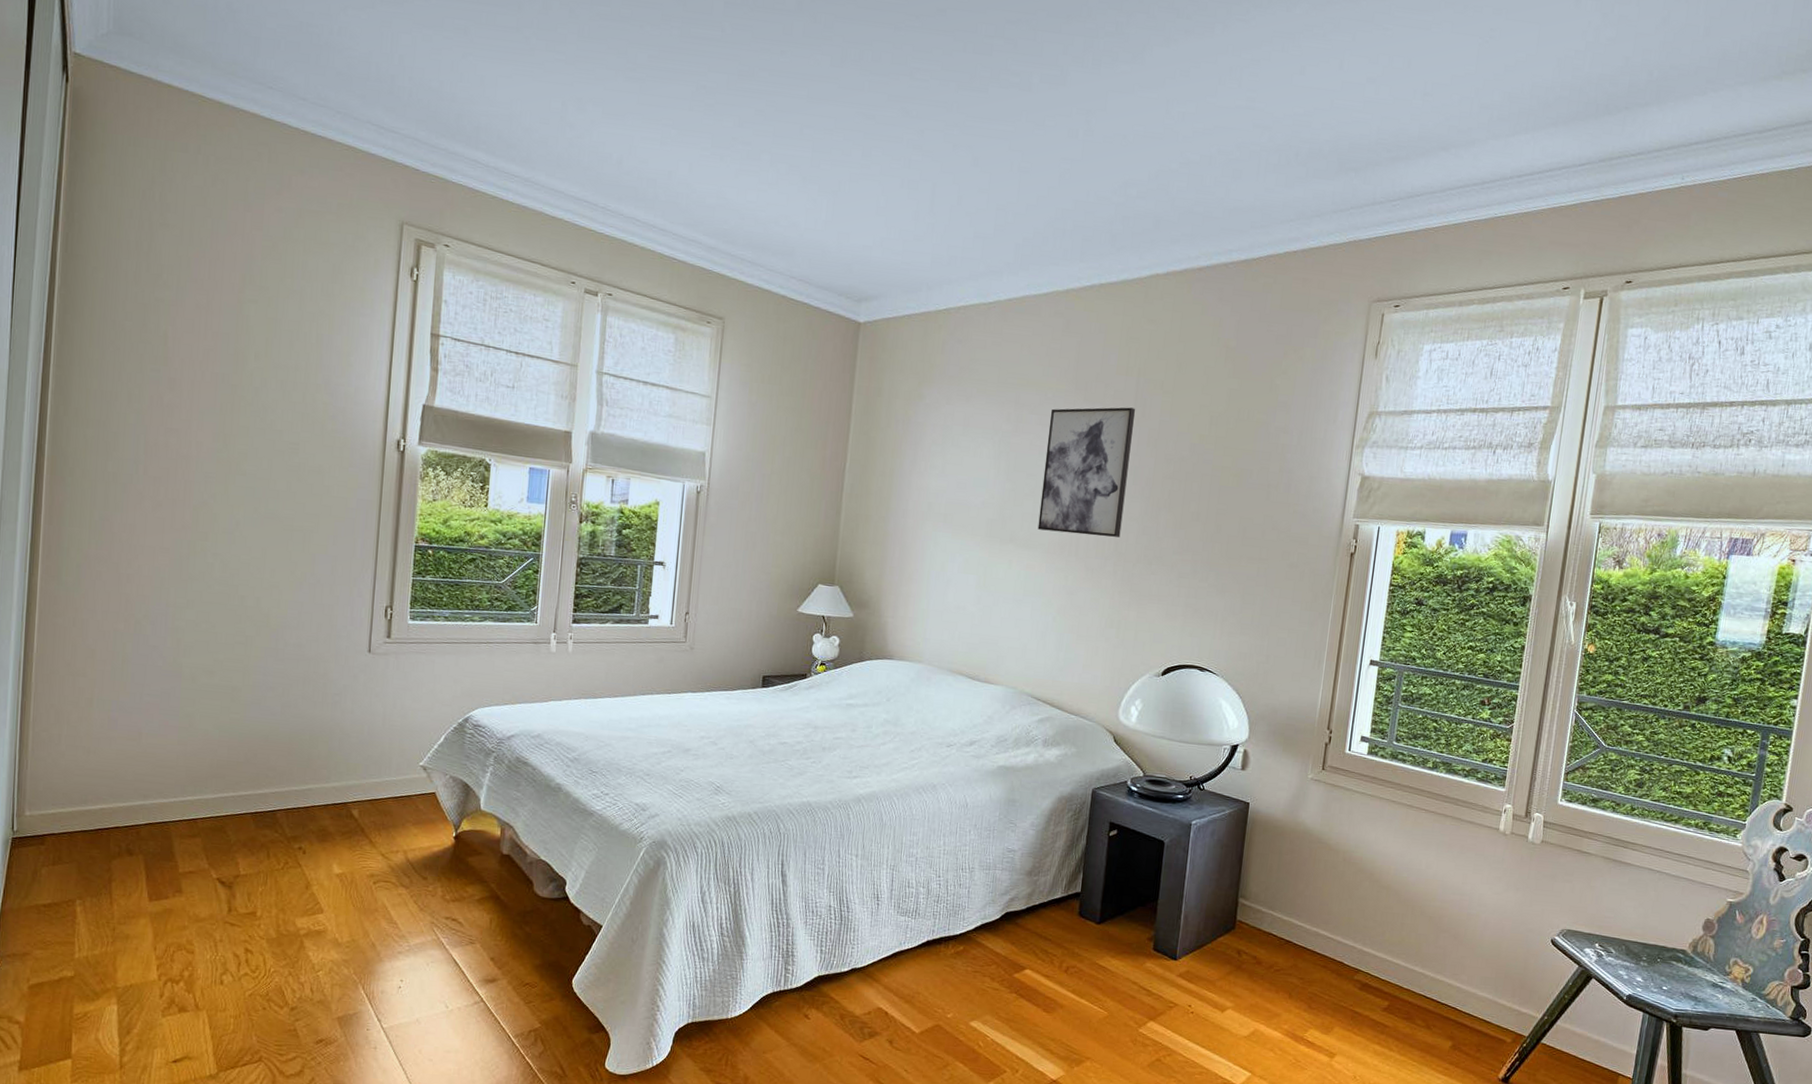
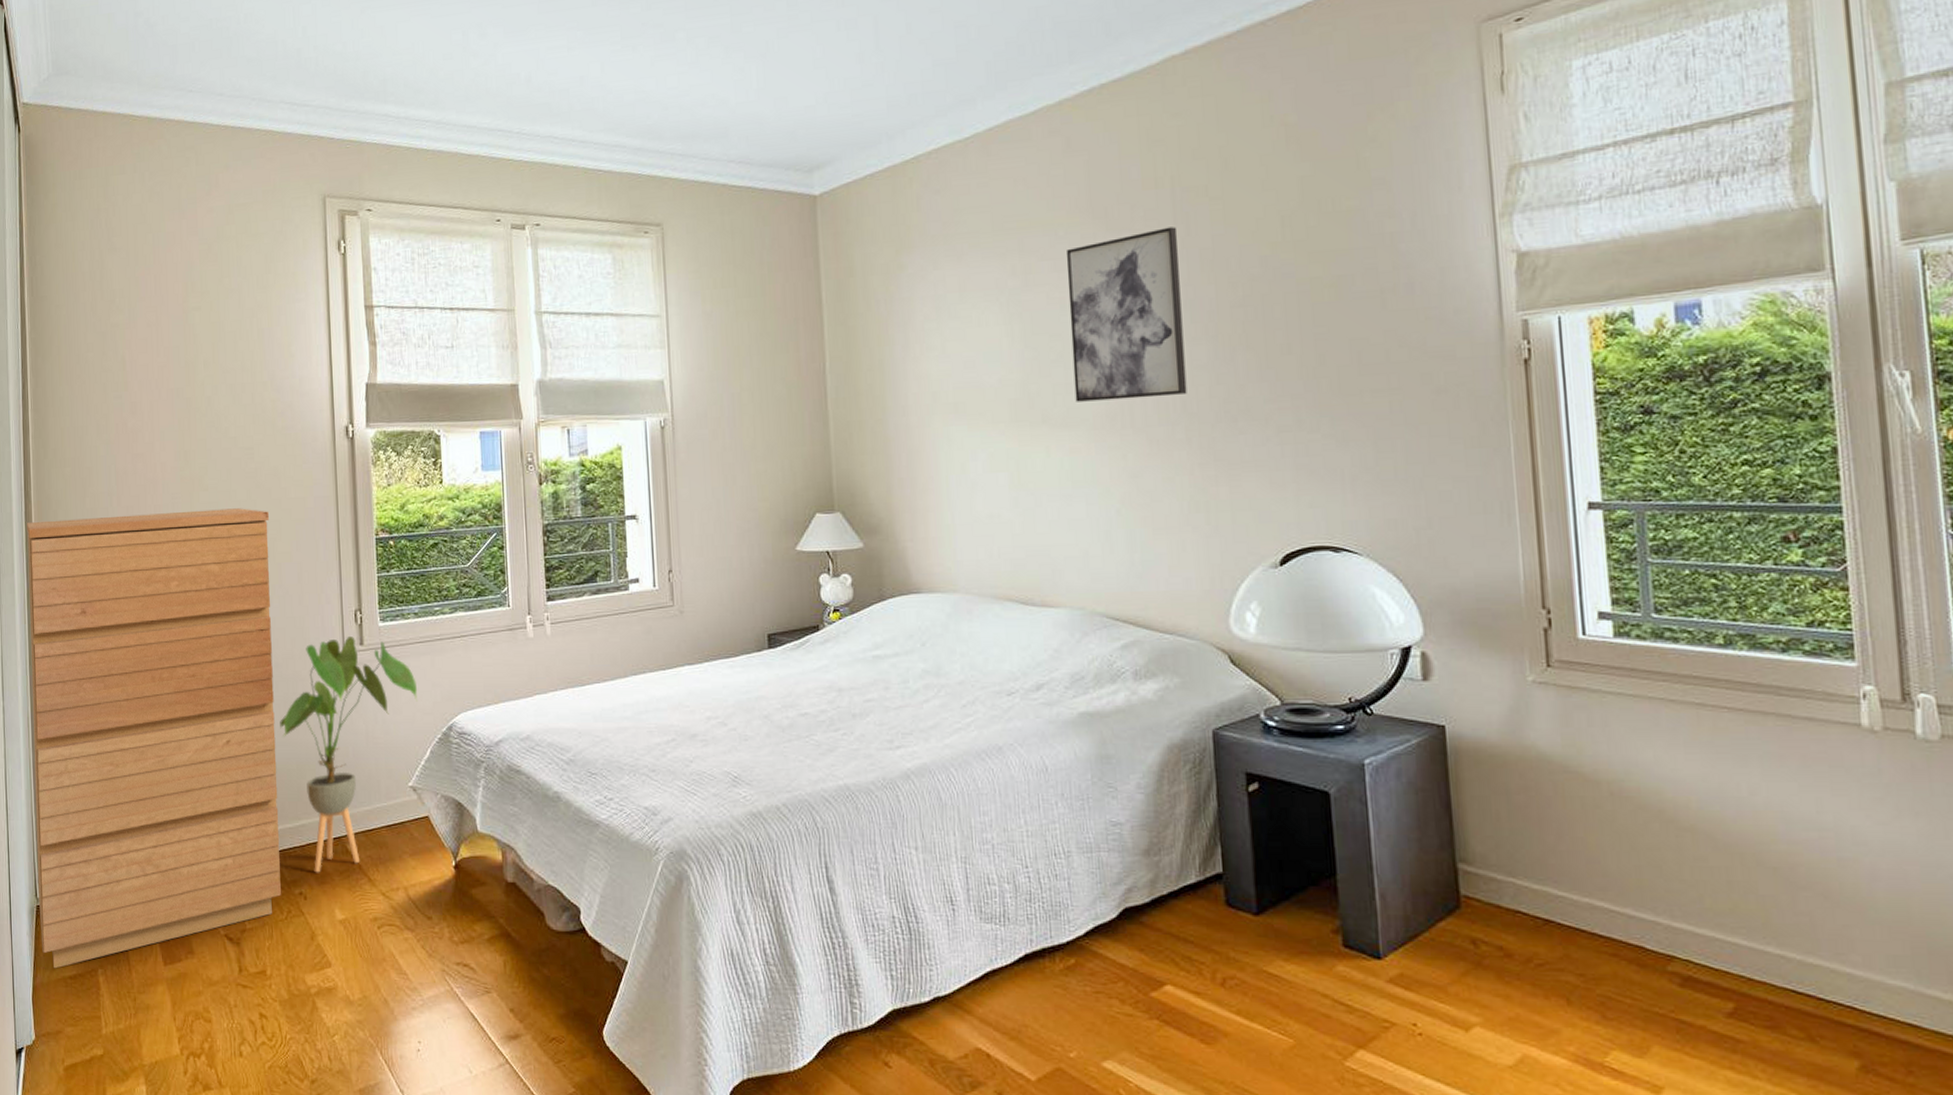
dresser: none [14,475,308,897] -> present [26,508,281,969]
house plant: none [296,628,439,832] -> present [280,635,417,873]

